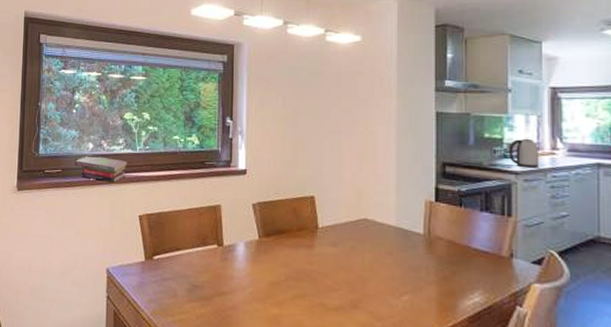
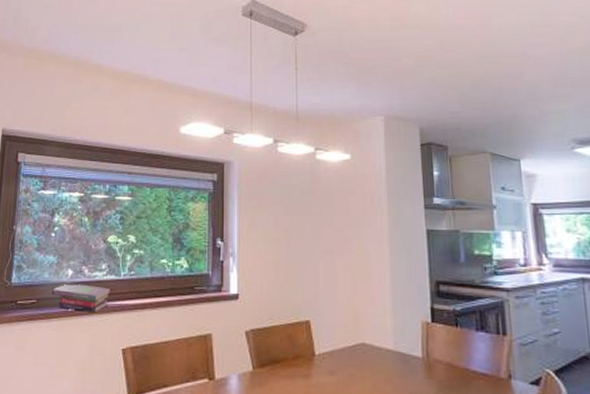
kettle: present [508,138,540,168] -> none [498,254,529,285]

